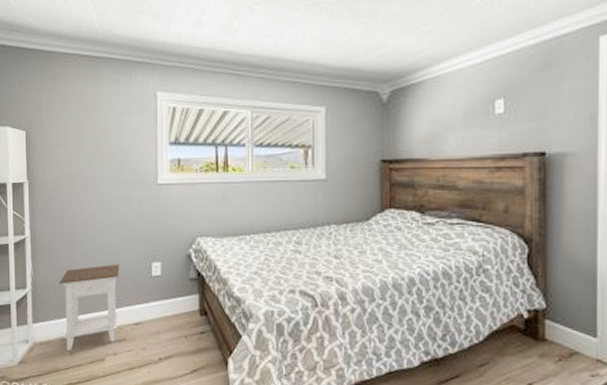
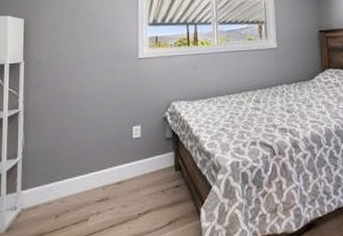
nightstand: present [58,263,120,351] -> none [47,129,104,214]

